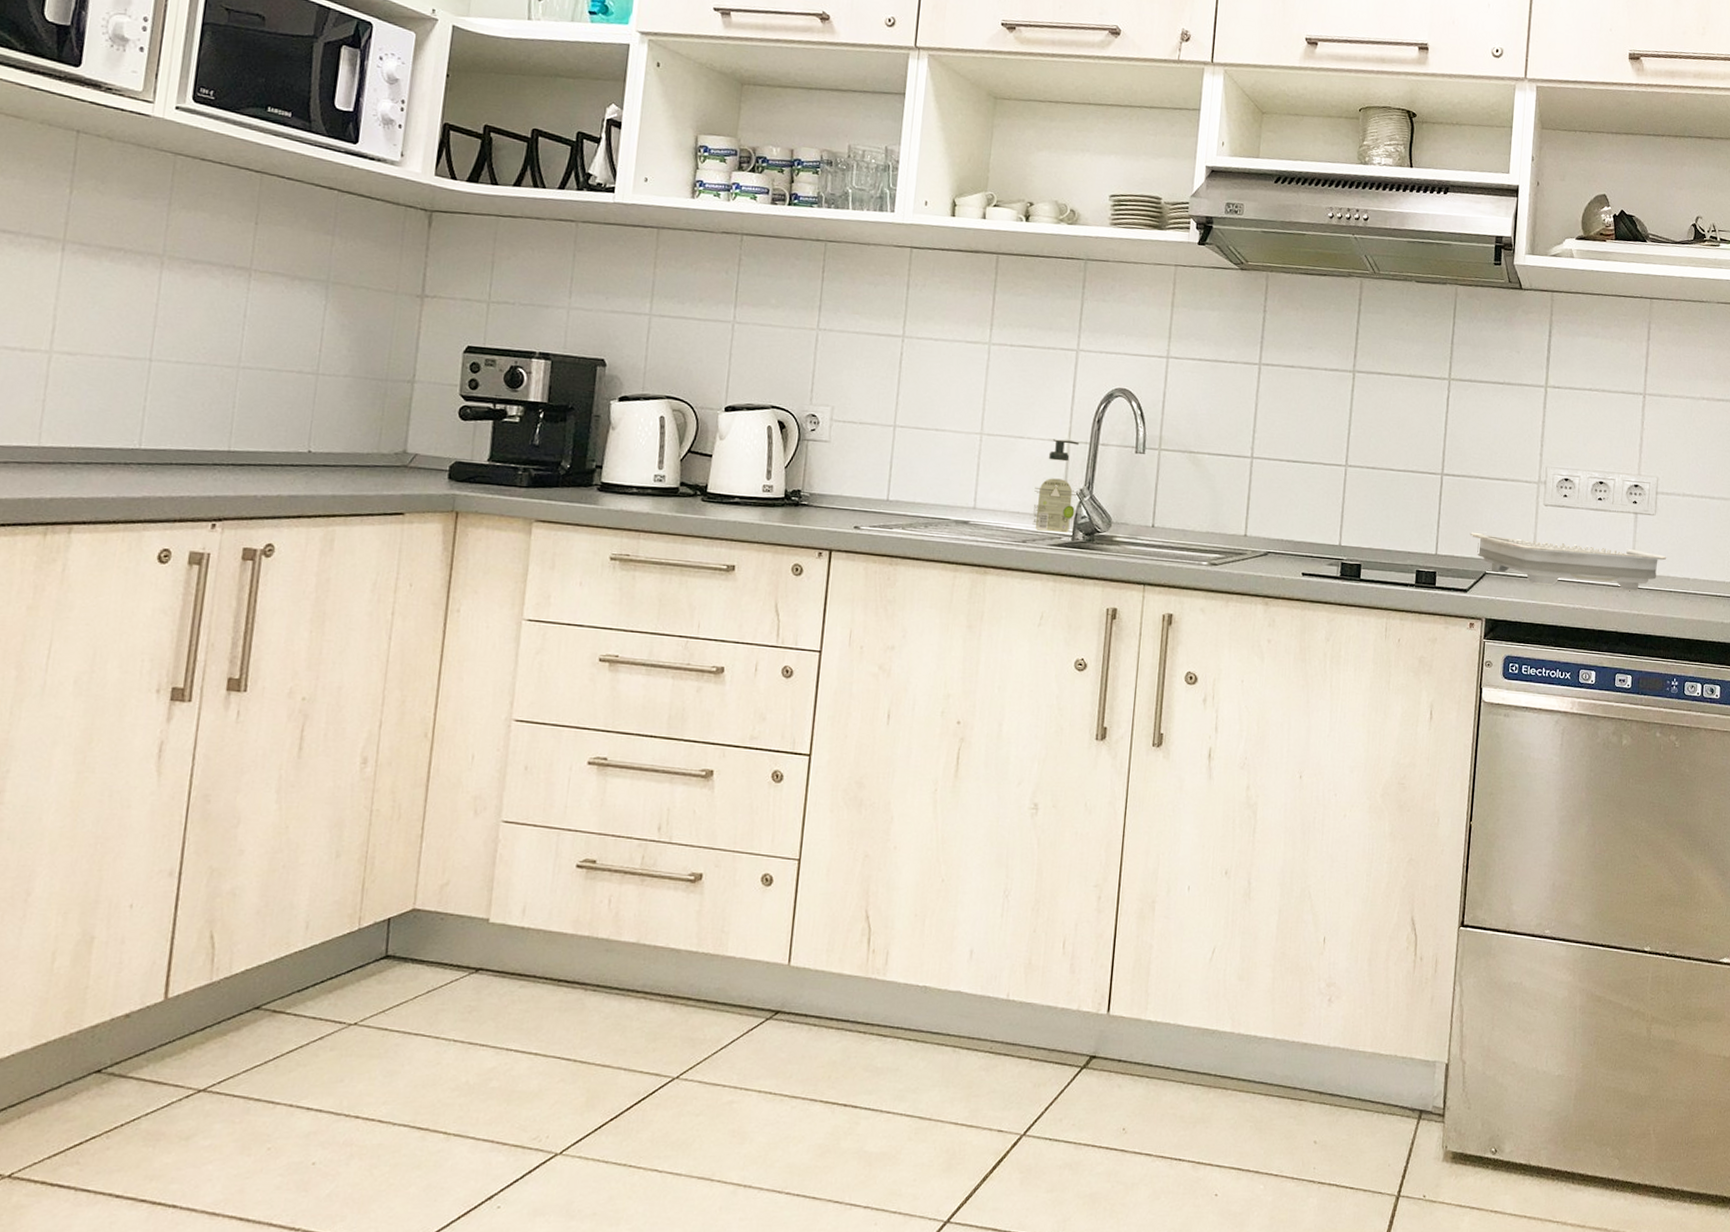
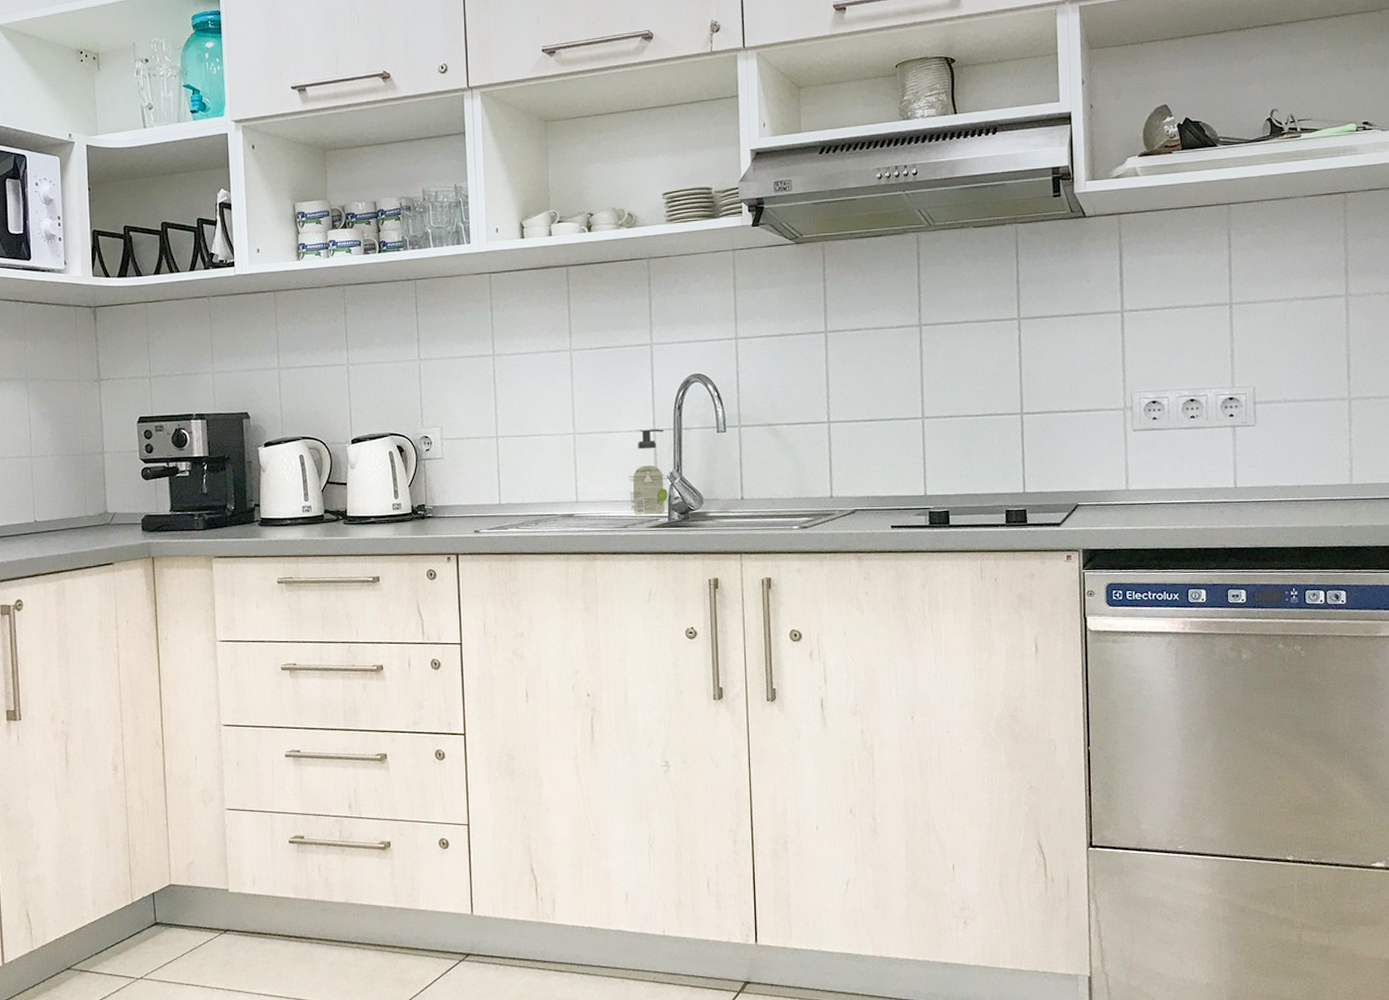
dish rack: present [1469,531,1667,591] -> none [1057,462,1273,510]

